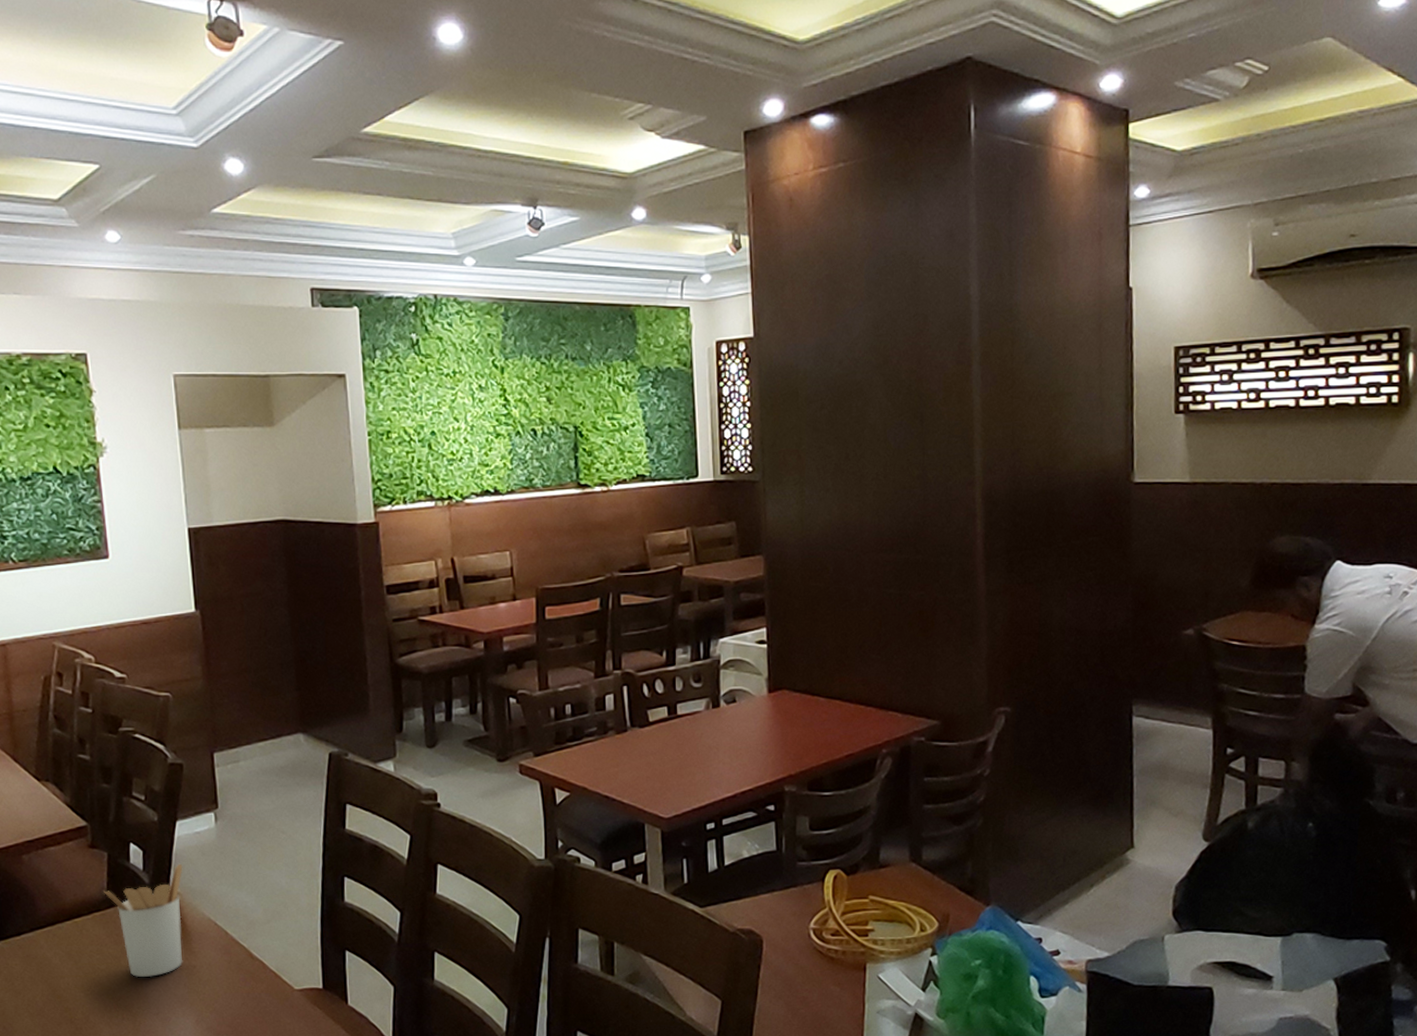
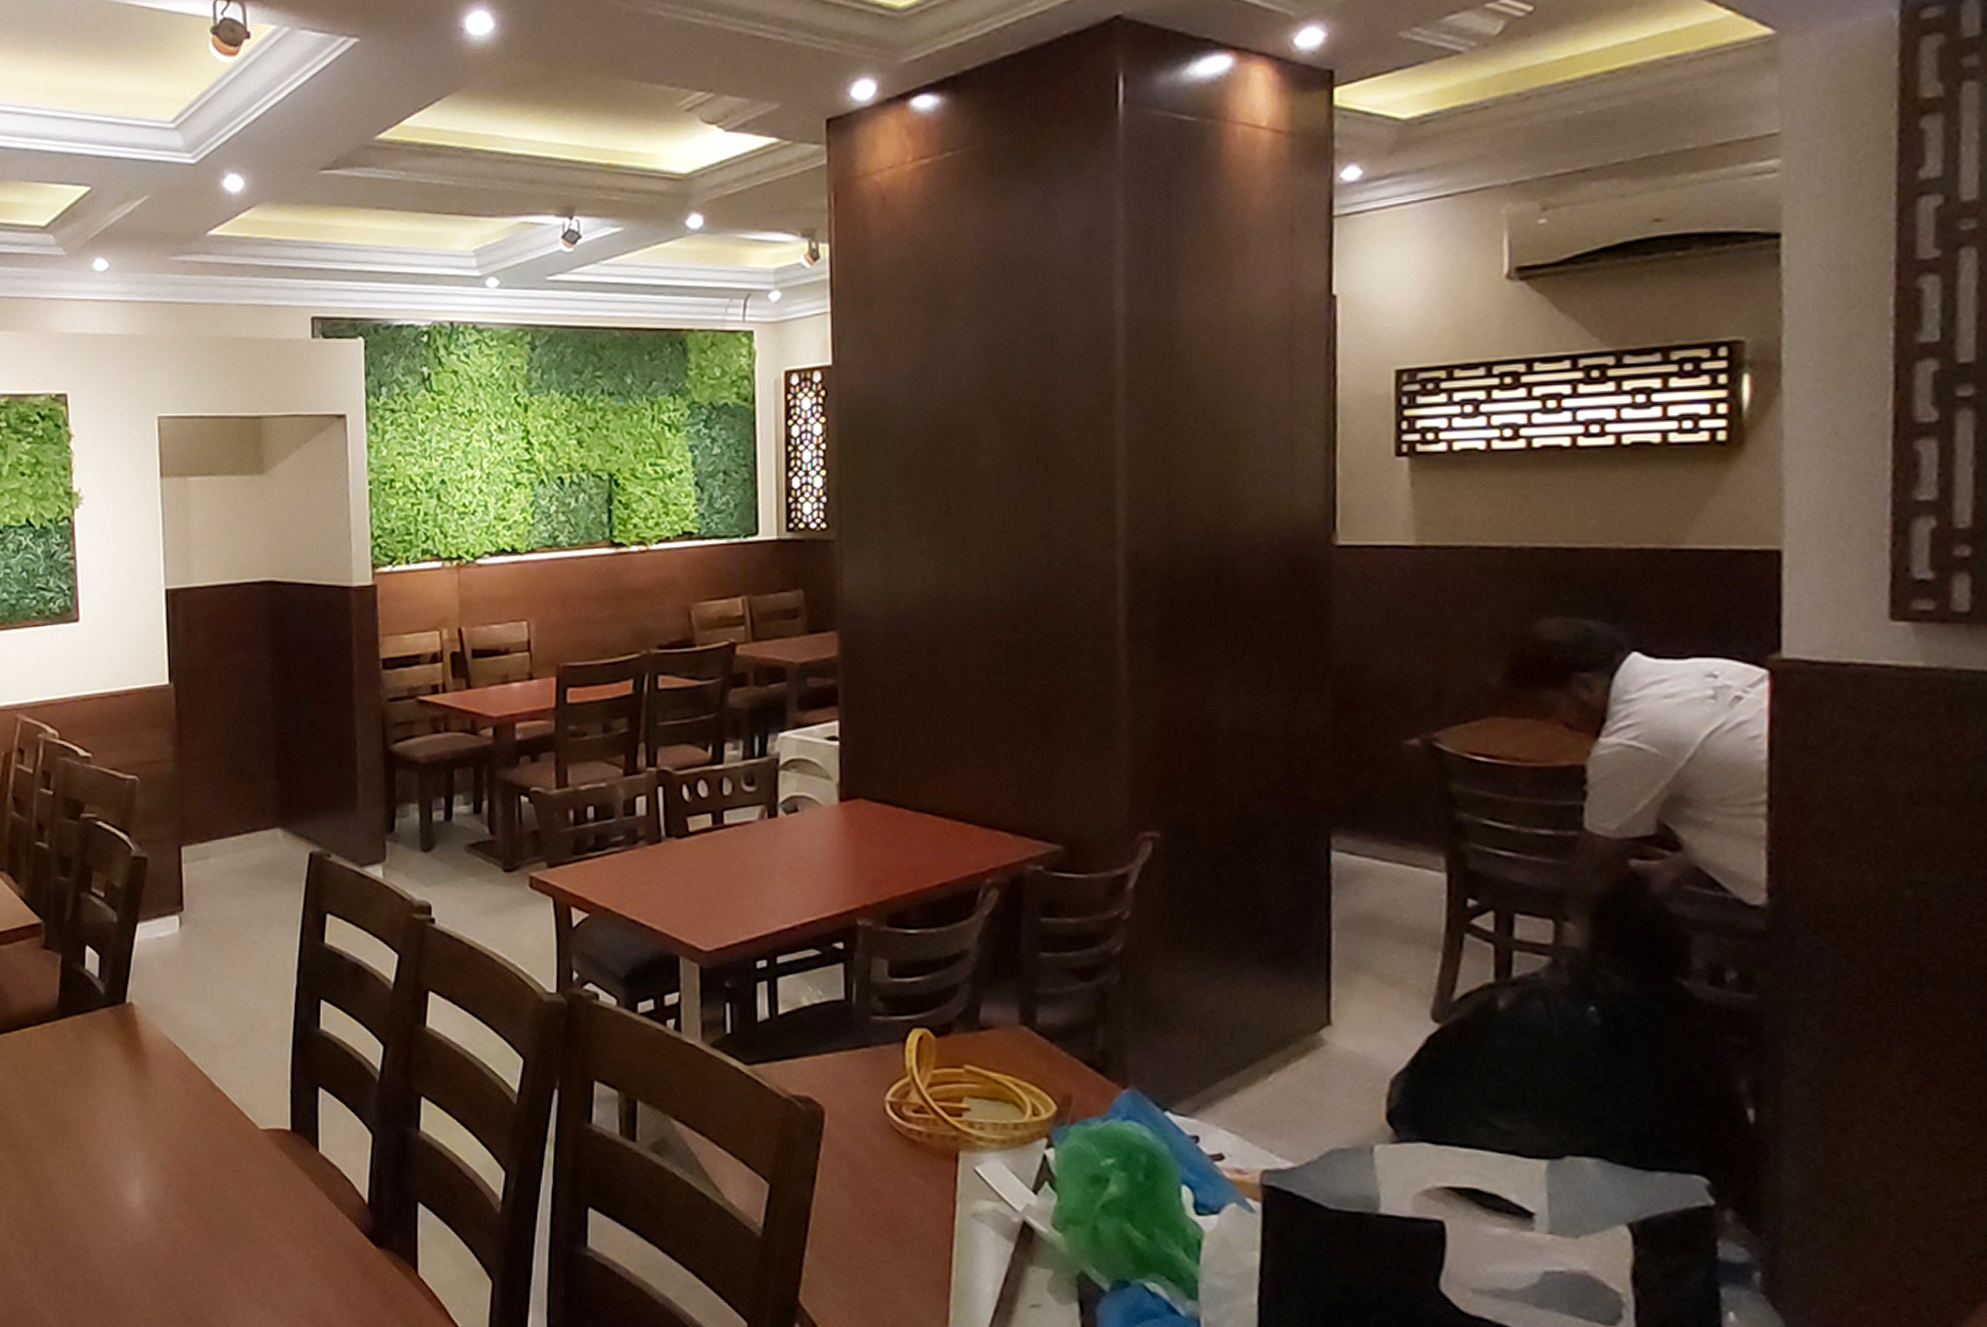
utensil holder: present [103,863,183,977] -> none [55,972,142,1102]

